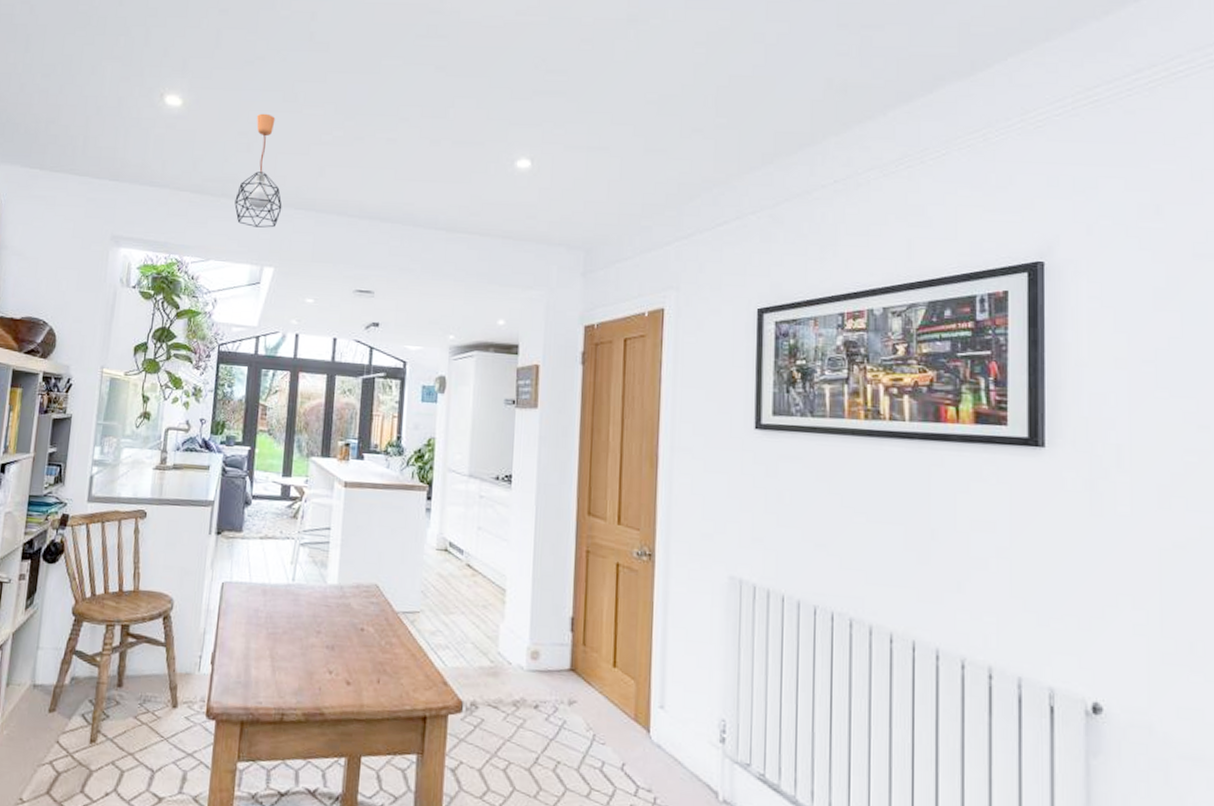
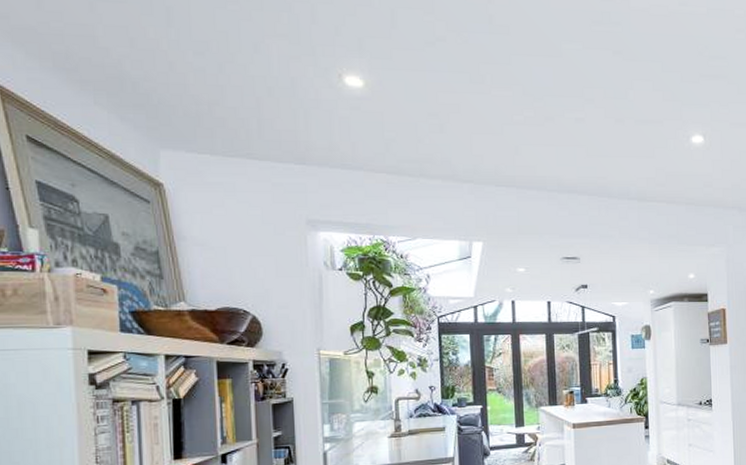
pendant light: present [234,113,282,228] -> none [434,94,483,205]

